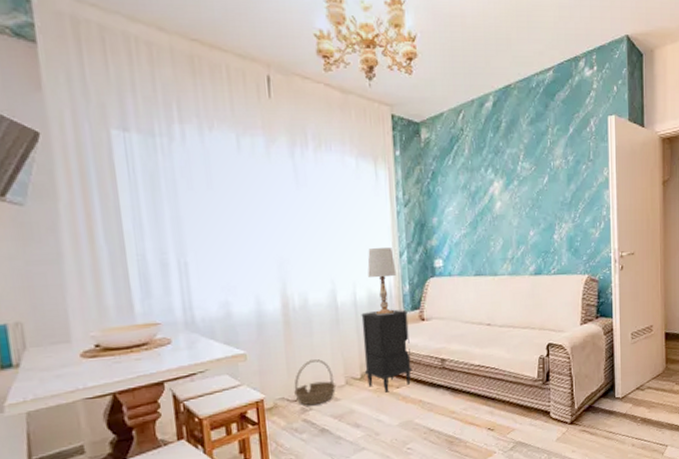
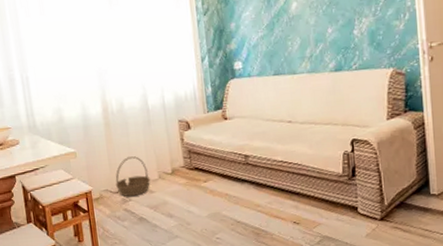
nightstand: present [361,309,413,393] -> none [169,110,218,186]
table lamp: present [367,248,397,315] -> none [173,54,200,116]

